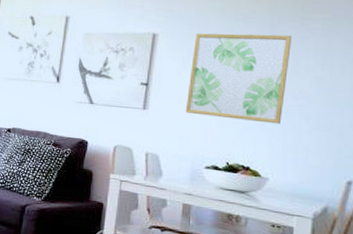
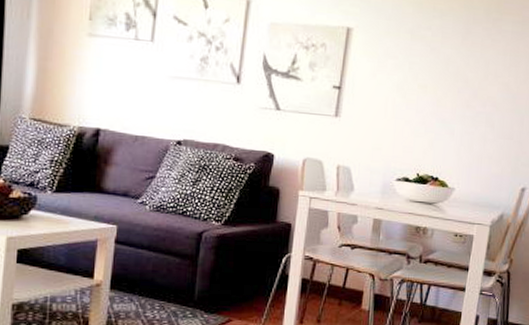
wall art: present [185,33,292,124] -> none [379,29,485,132]

